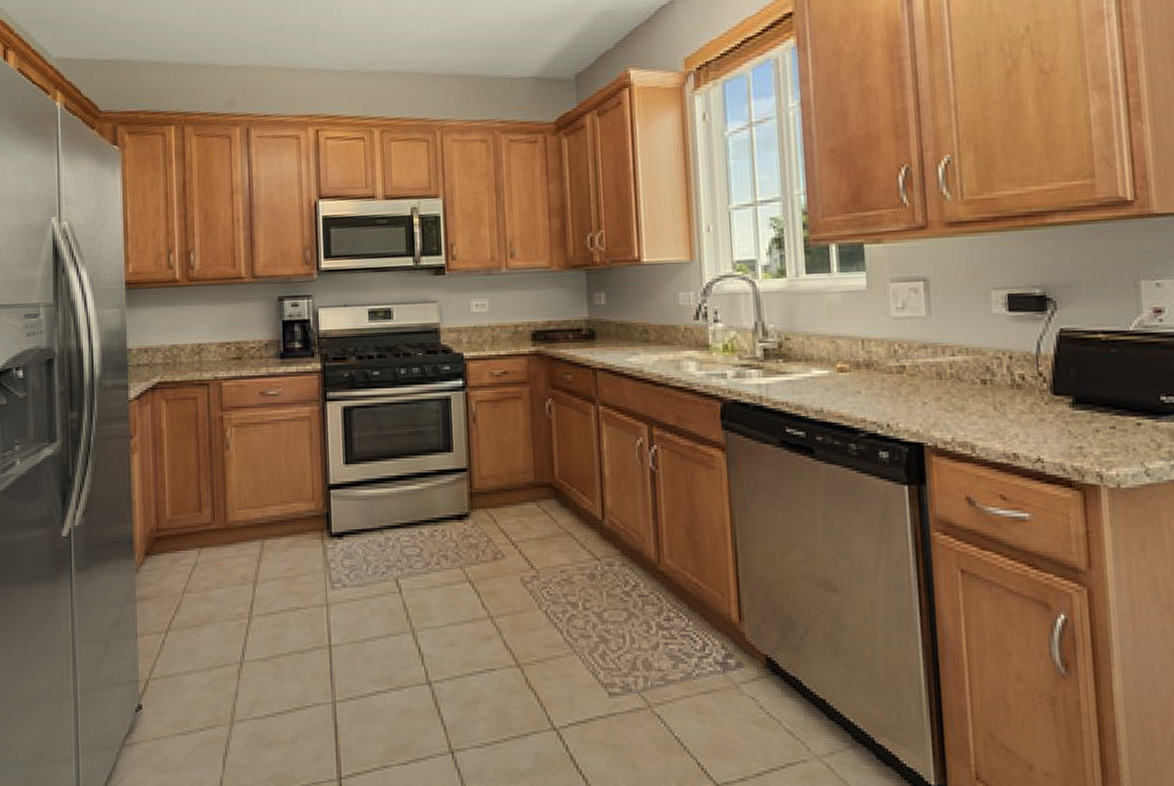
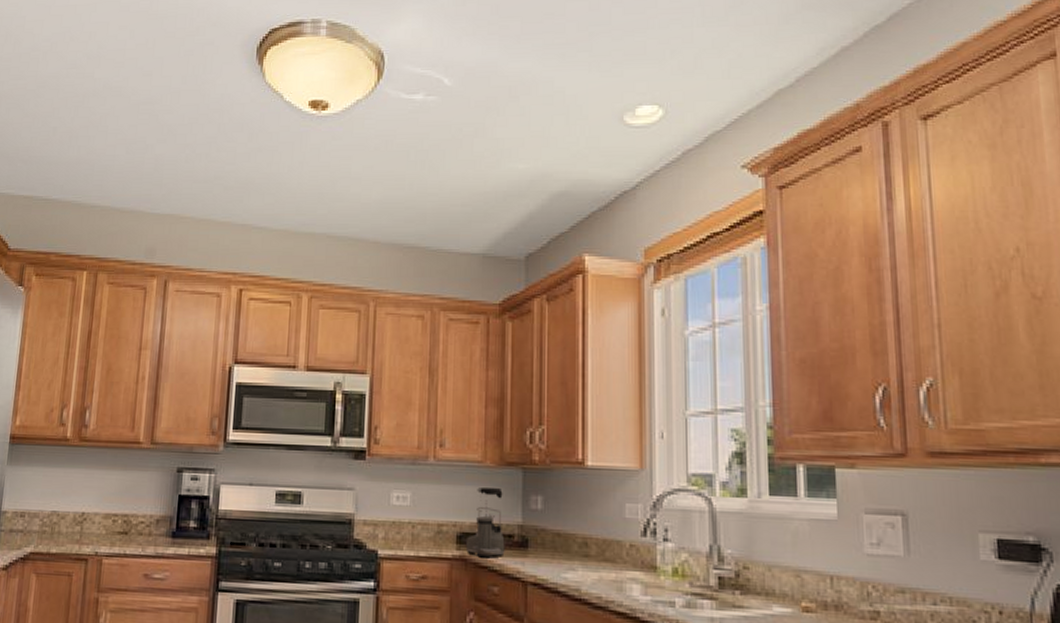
blender: none [539,288,575,353] -> present [465,486,505,560]

